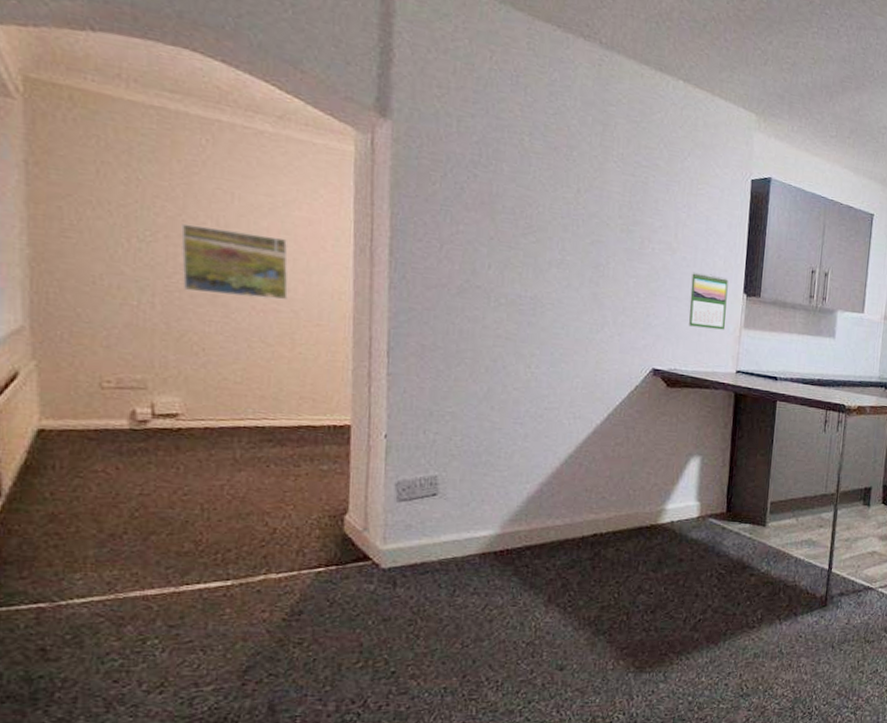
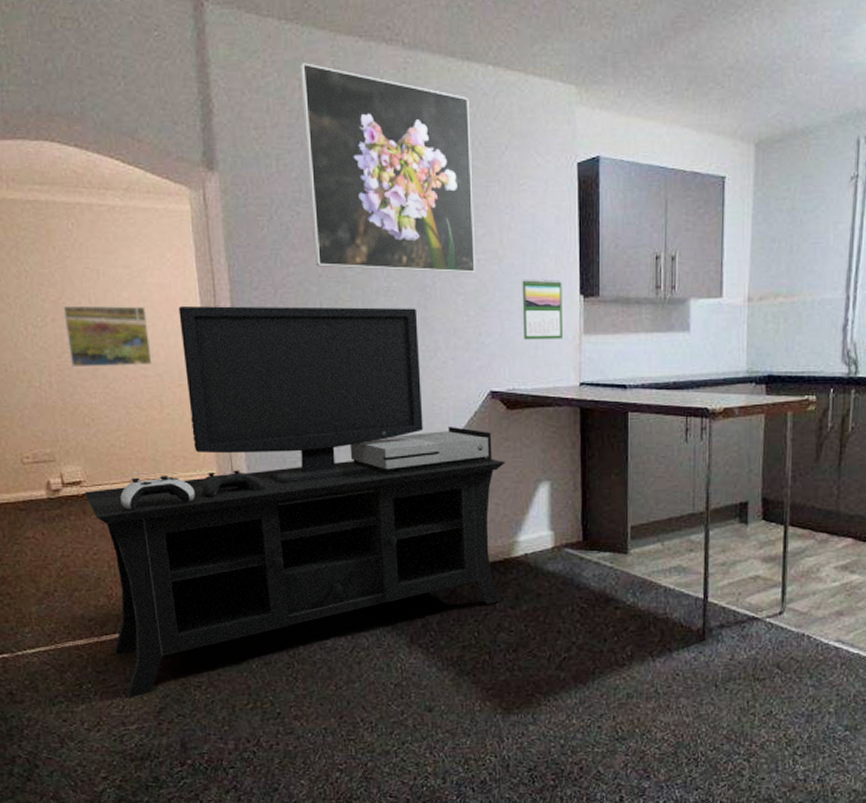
media console: none [180,245,661,656] -> present [84,306,506,699]
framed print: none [488,37,658,260] -> present [300,63,476,274]

